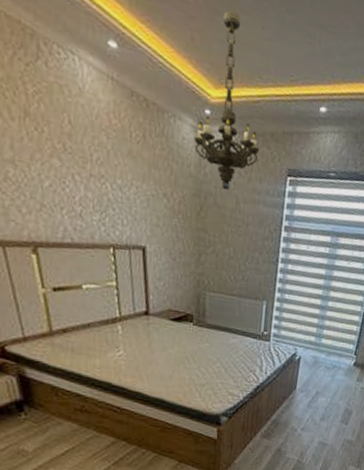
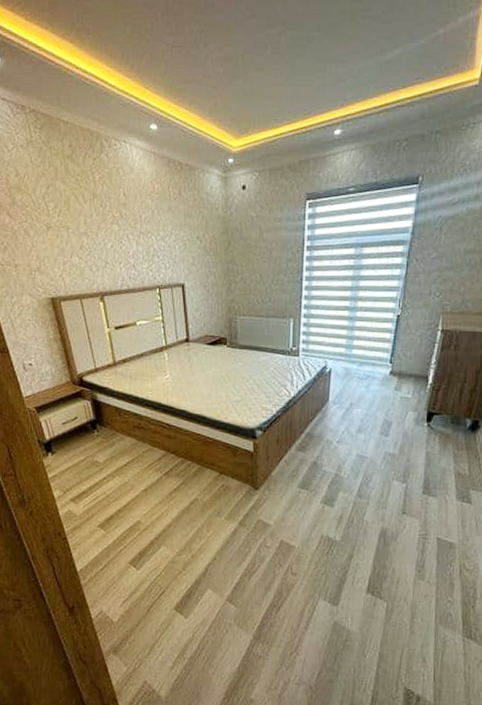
chandelier: present [193,10,260,190] -> none [220,72,279,223]

